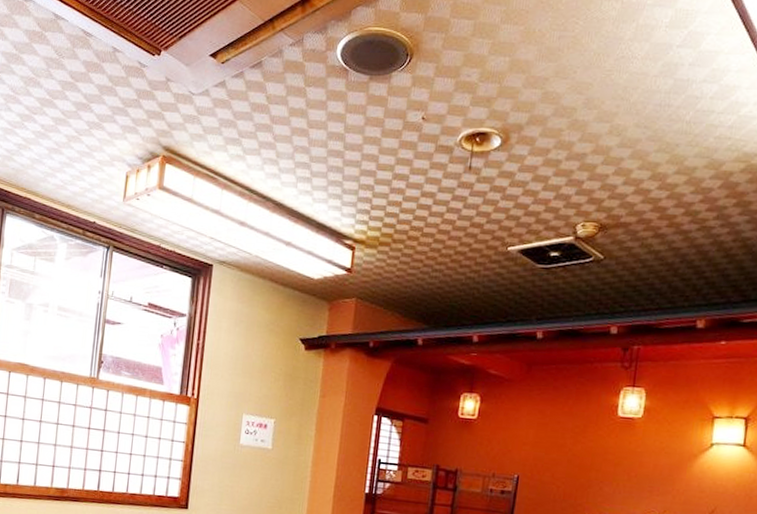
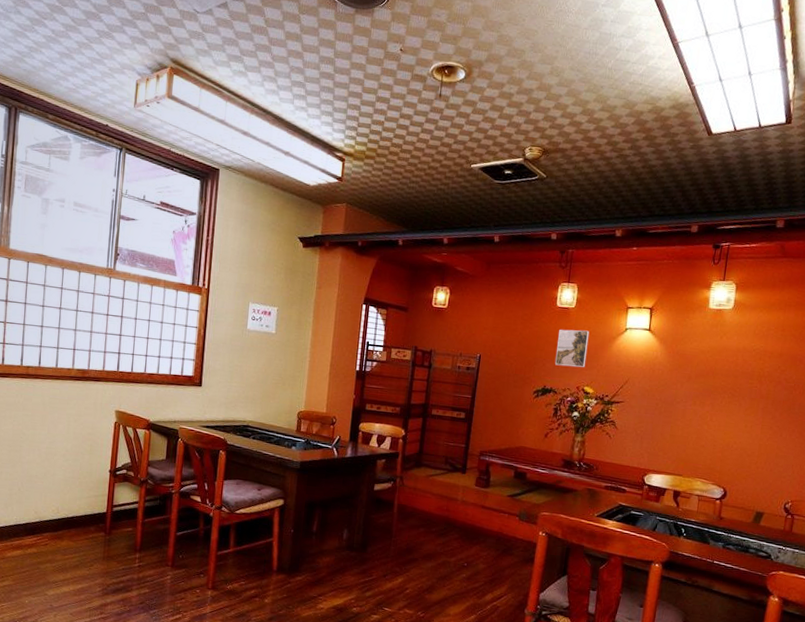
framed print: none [616,444,662,492] -> present [555,329,590,367]

